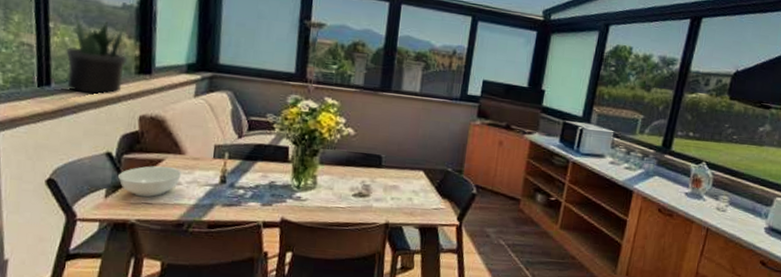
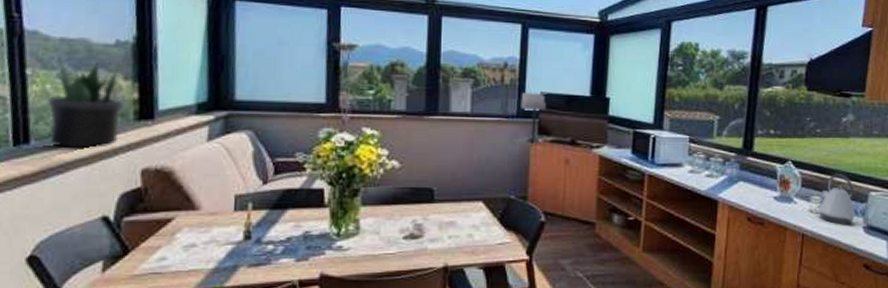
bowl: present [117,166,181,198] -> none [116,227,196,266]
table lamp: none [464,79,489,126] -> present [521,93,547,144]
kettle: none [725,177,762,225] -> present [818,174,856,225]

